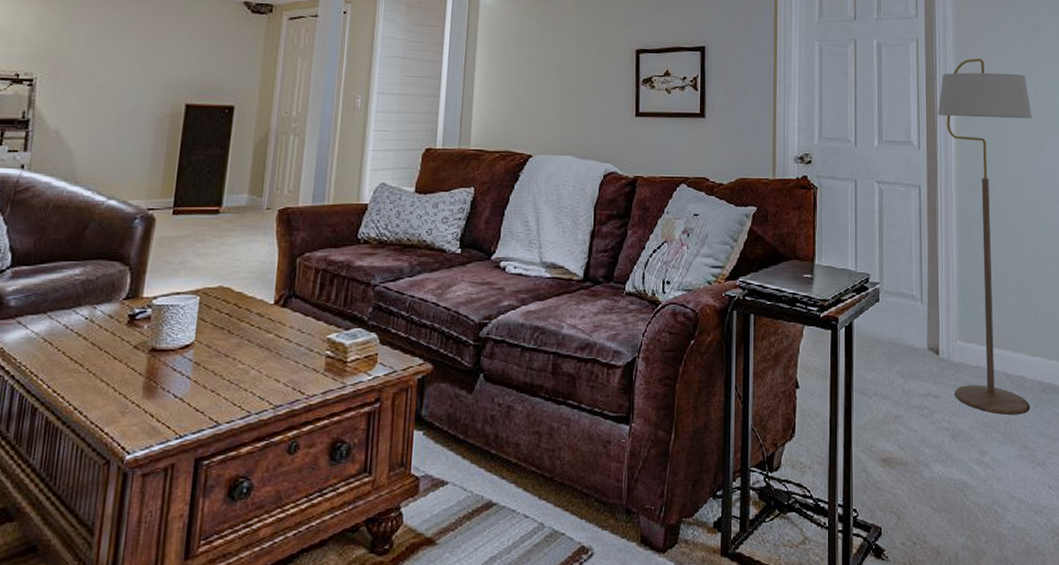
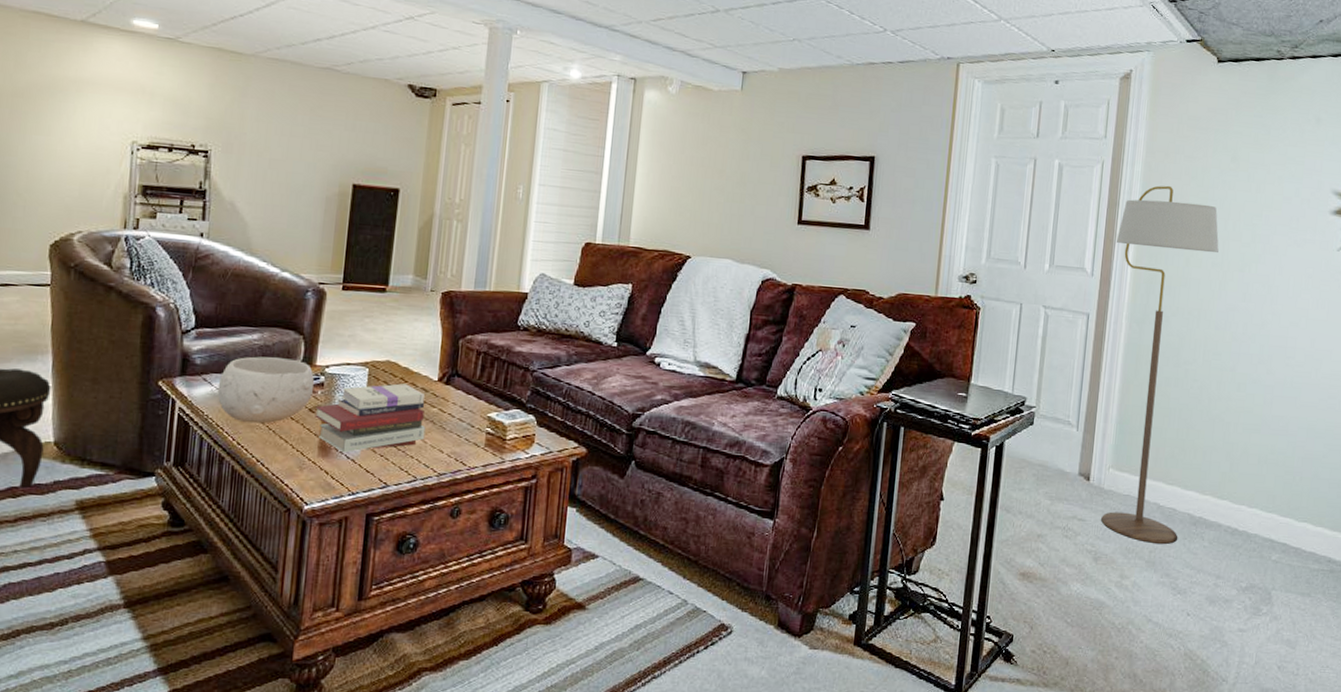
bowl: none [32,292,140,367] -> present [217,356,314,424]
books: none [140,310,261,392] -> present [315,383,426,453]

